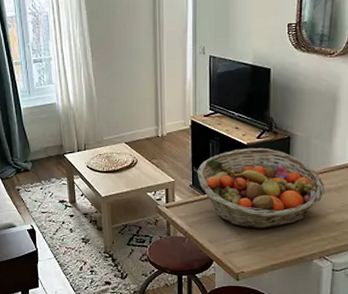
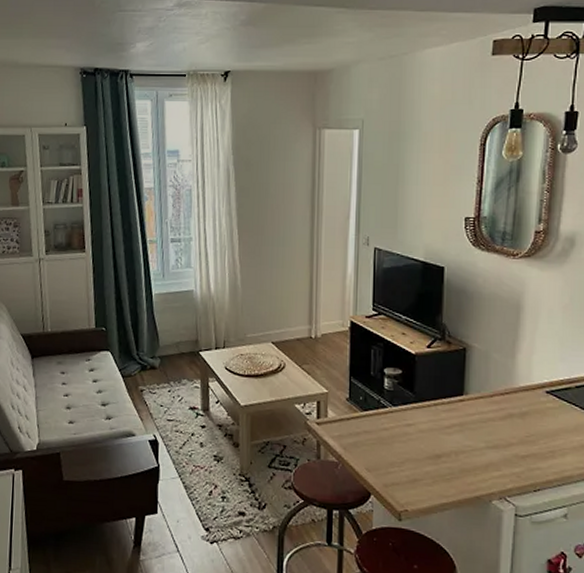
fruit basket: present [197,147,326,229] -> none [355,358,507,459]

